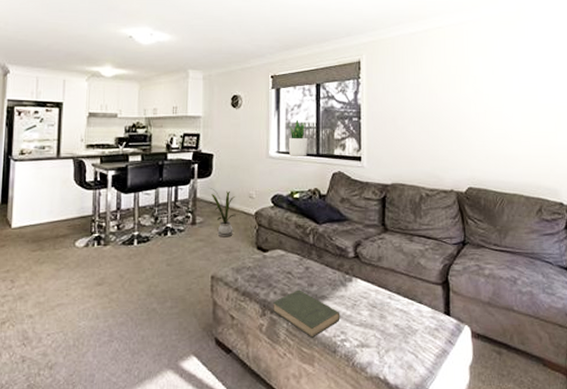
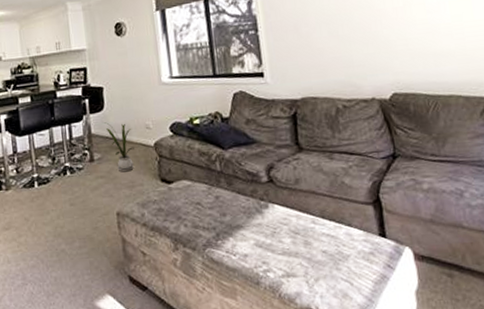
book: present [273,290,340,338] -> none [185,220,260,270]
planter: present [288,119,307,158] -> none [178,40,203,81]

